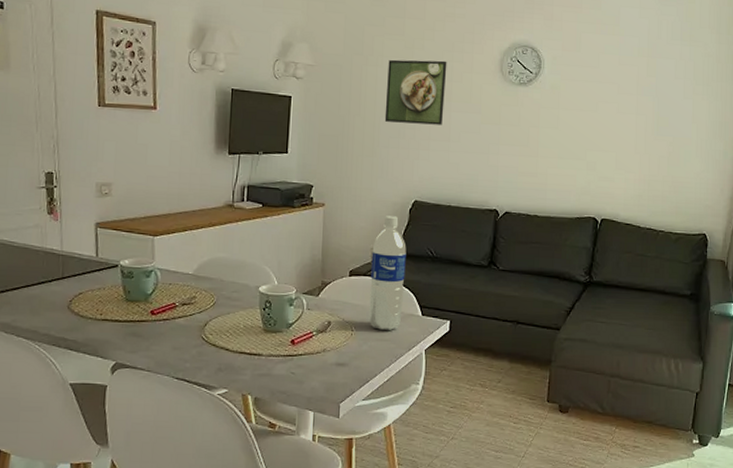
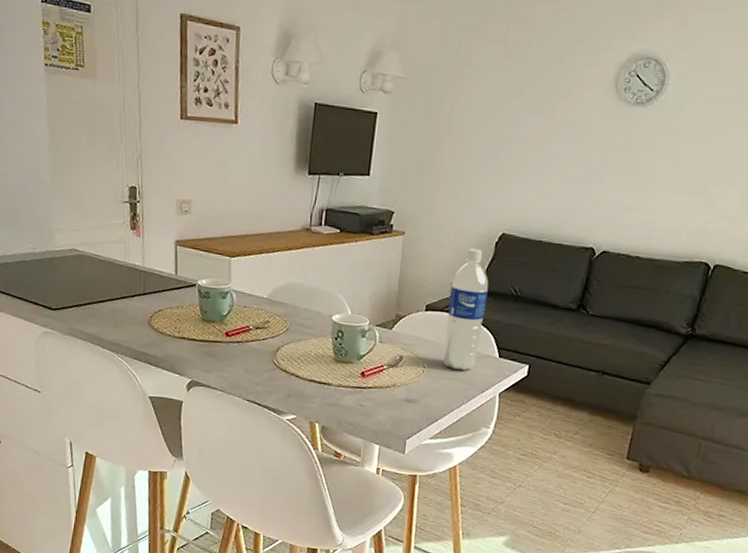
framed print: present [384,59,447,125] -> none [476,72,554,150]

